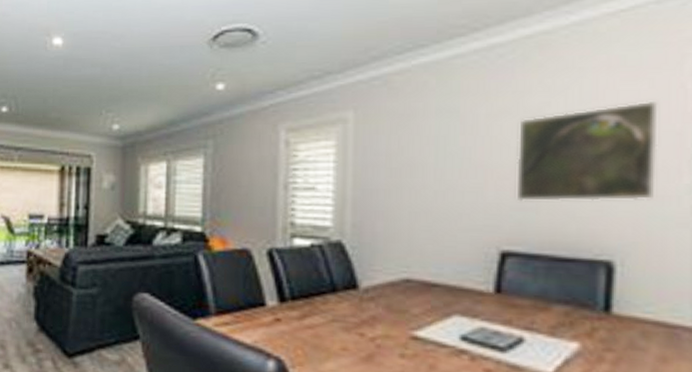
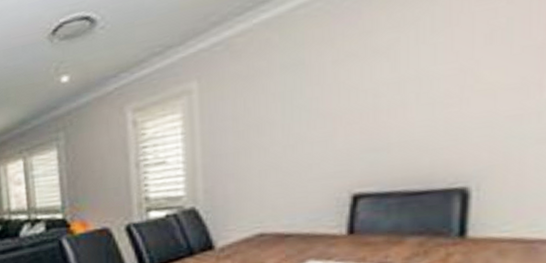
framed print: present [514,100,660,202] -> none [365,17,520,144]

